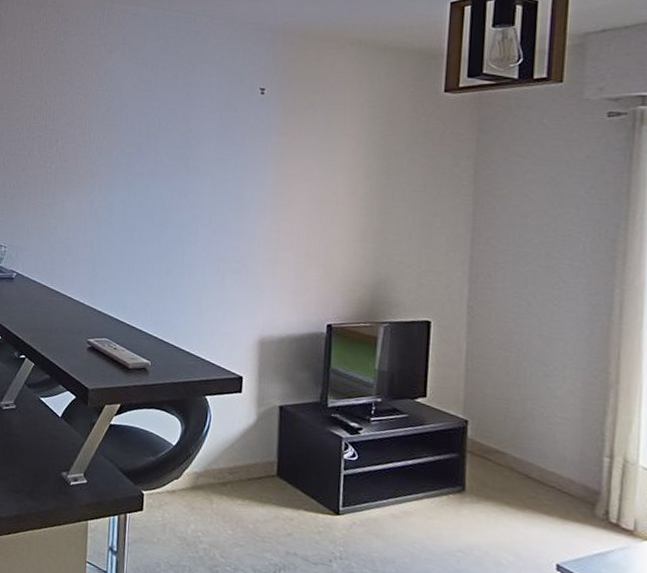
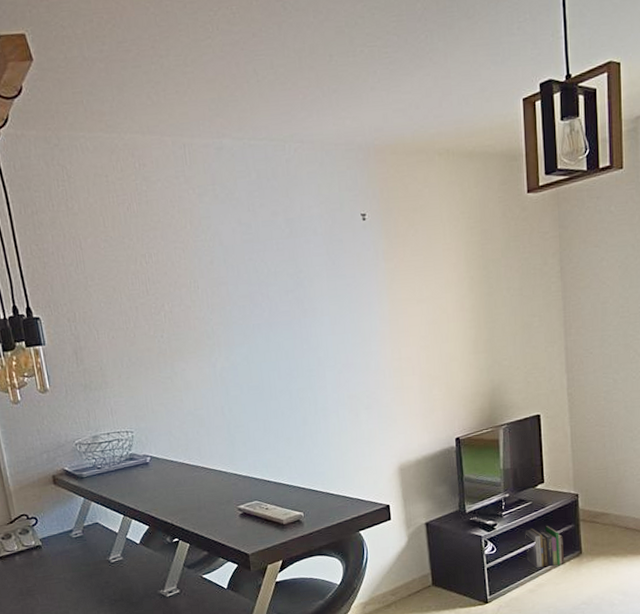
books: none [393,443,443,497] -> present [525,525,564,568]

